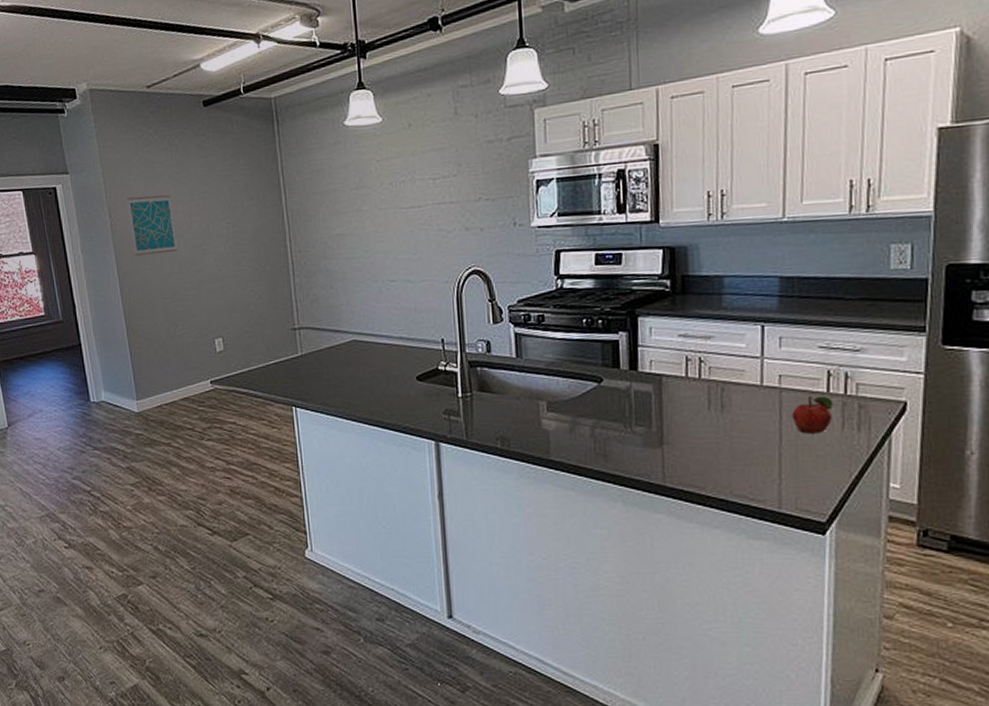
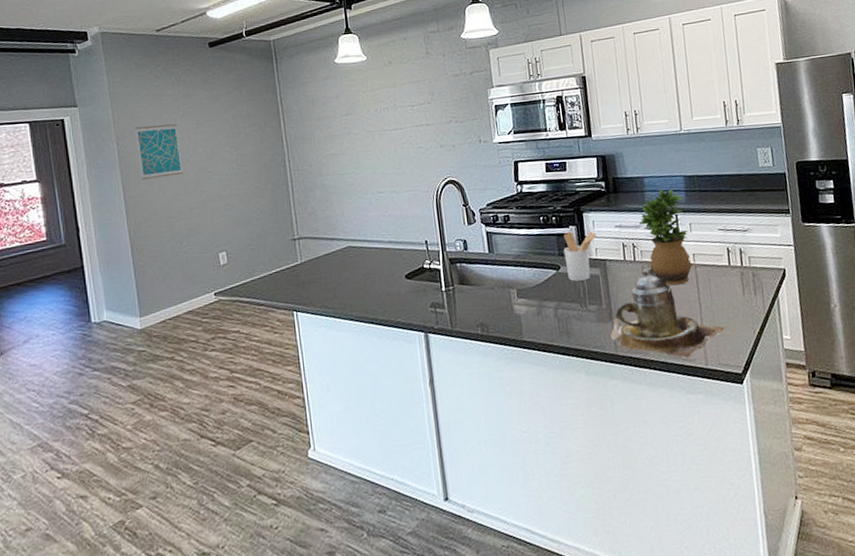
utensil holder: none [608,338,653,398] -> present [563,231,596,282]
teapot: none [658,389,814,498] -> present [610,268,727,358]
potted plant: none [710,290,778,412] -> present [639,188,692,286]
fruit: present [792,396,833,434] -> none [706,268,736,301]

